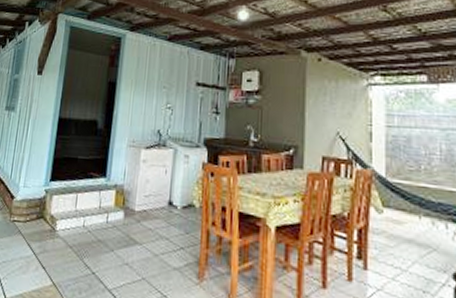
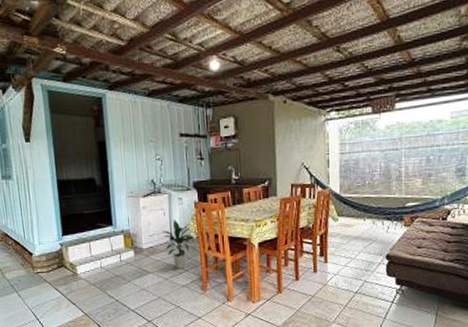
indoor plant: none [159,179,200,245] -> present [162,219,199,269]

